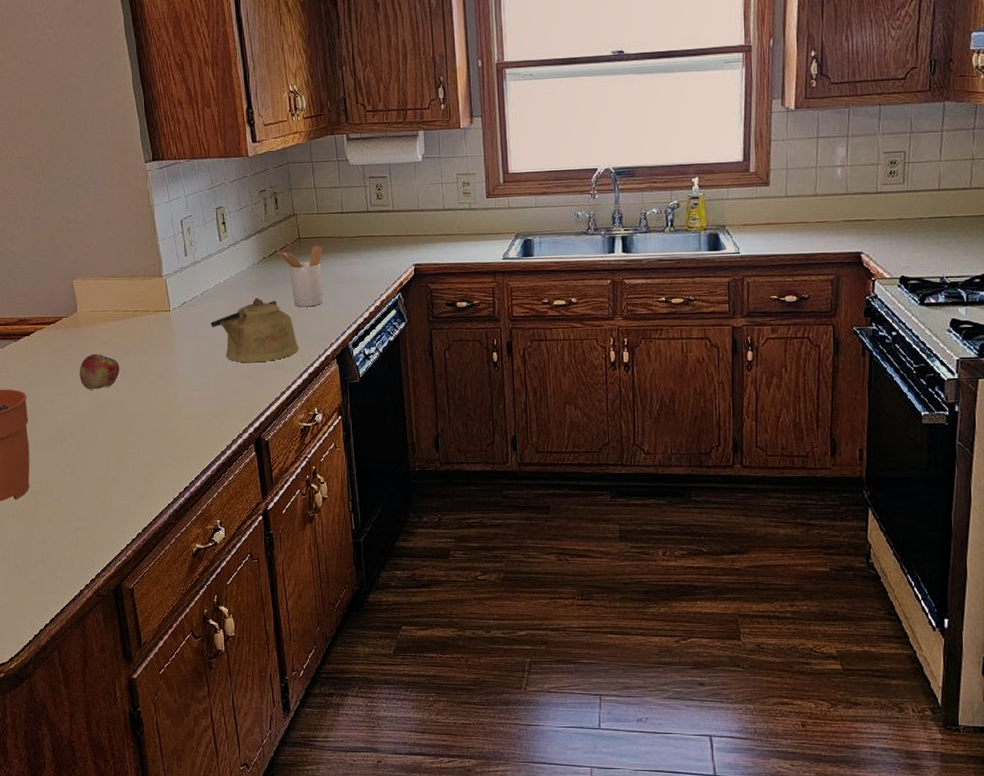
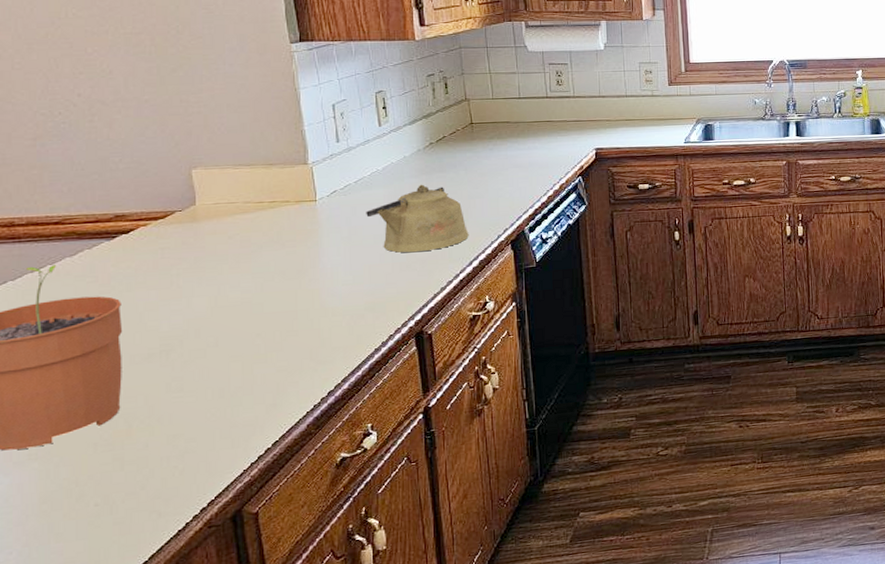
fruit: present [79,353,120,390] -> none [195,250,250,292]
utensil holder: present [278,245,323,307] -> none [447,130,497,193]

